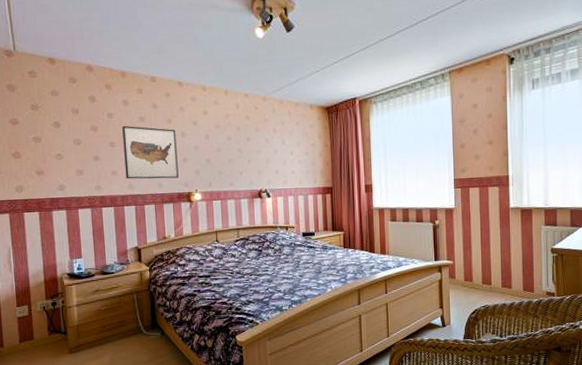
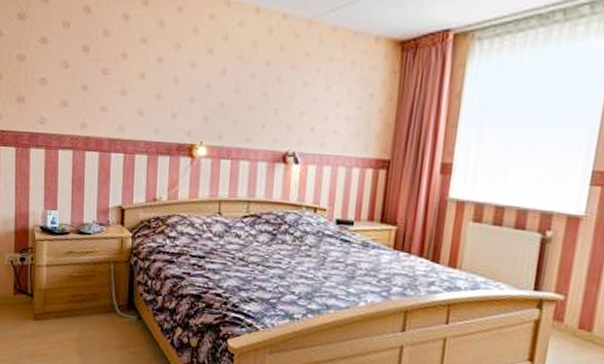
wall art: present [122,125,179,179] -> none [117,47,185,124]

